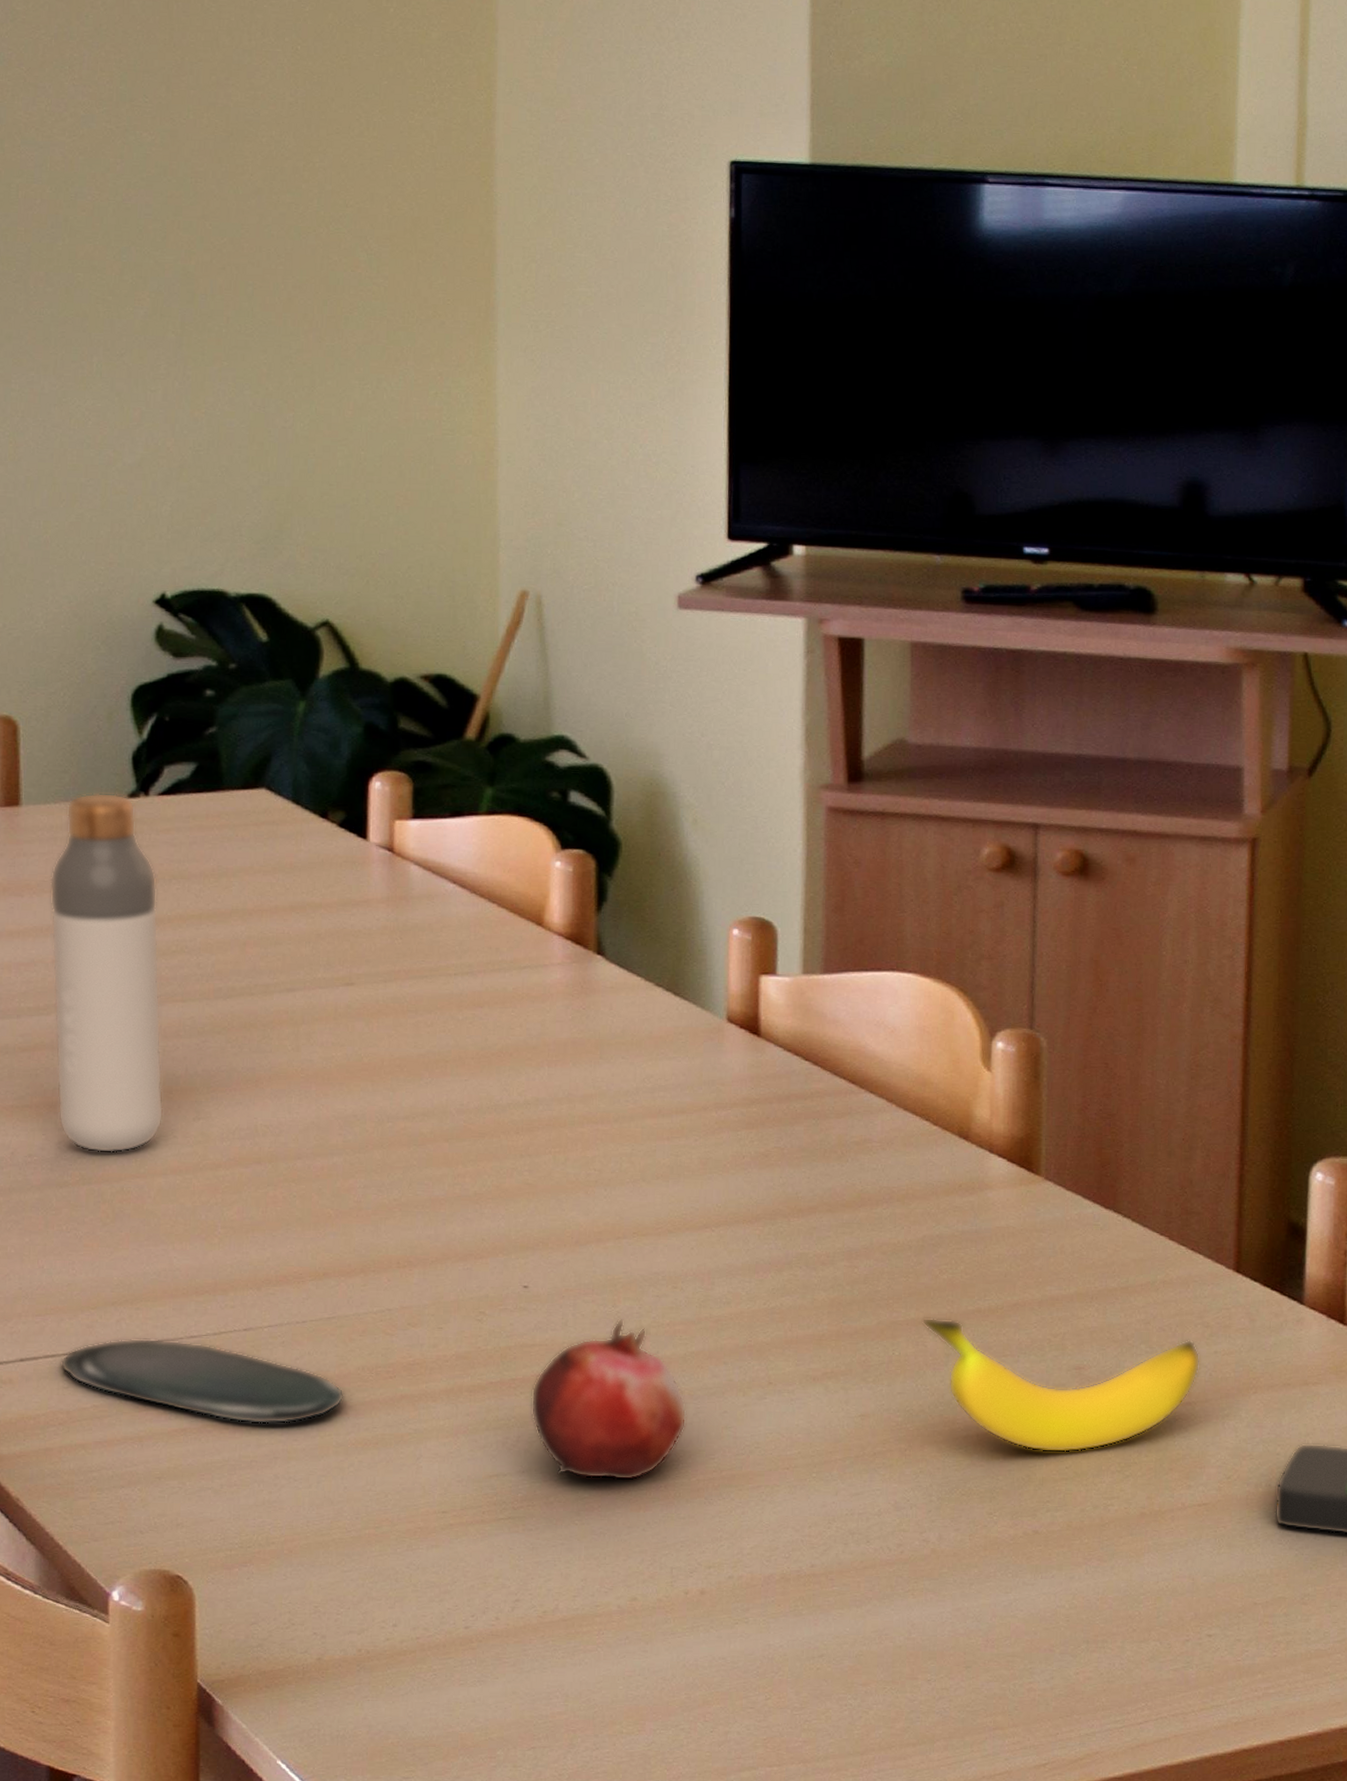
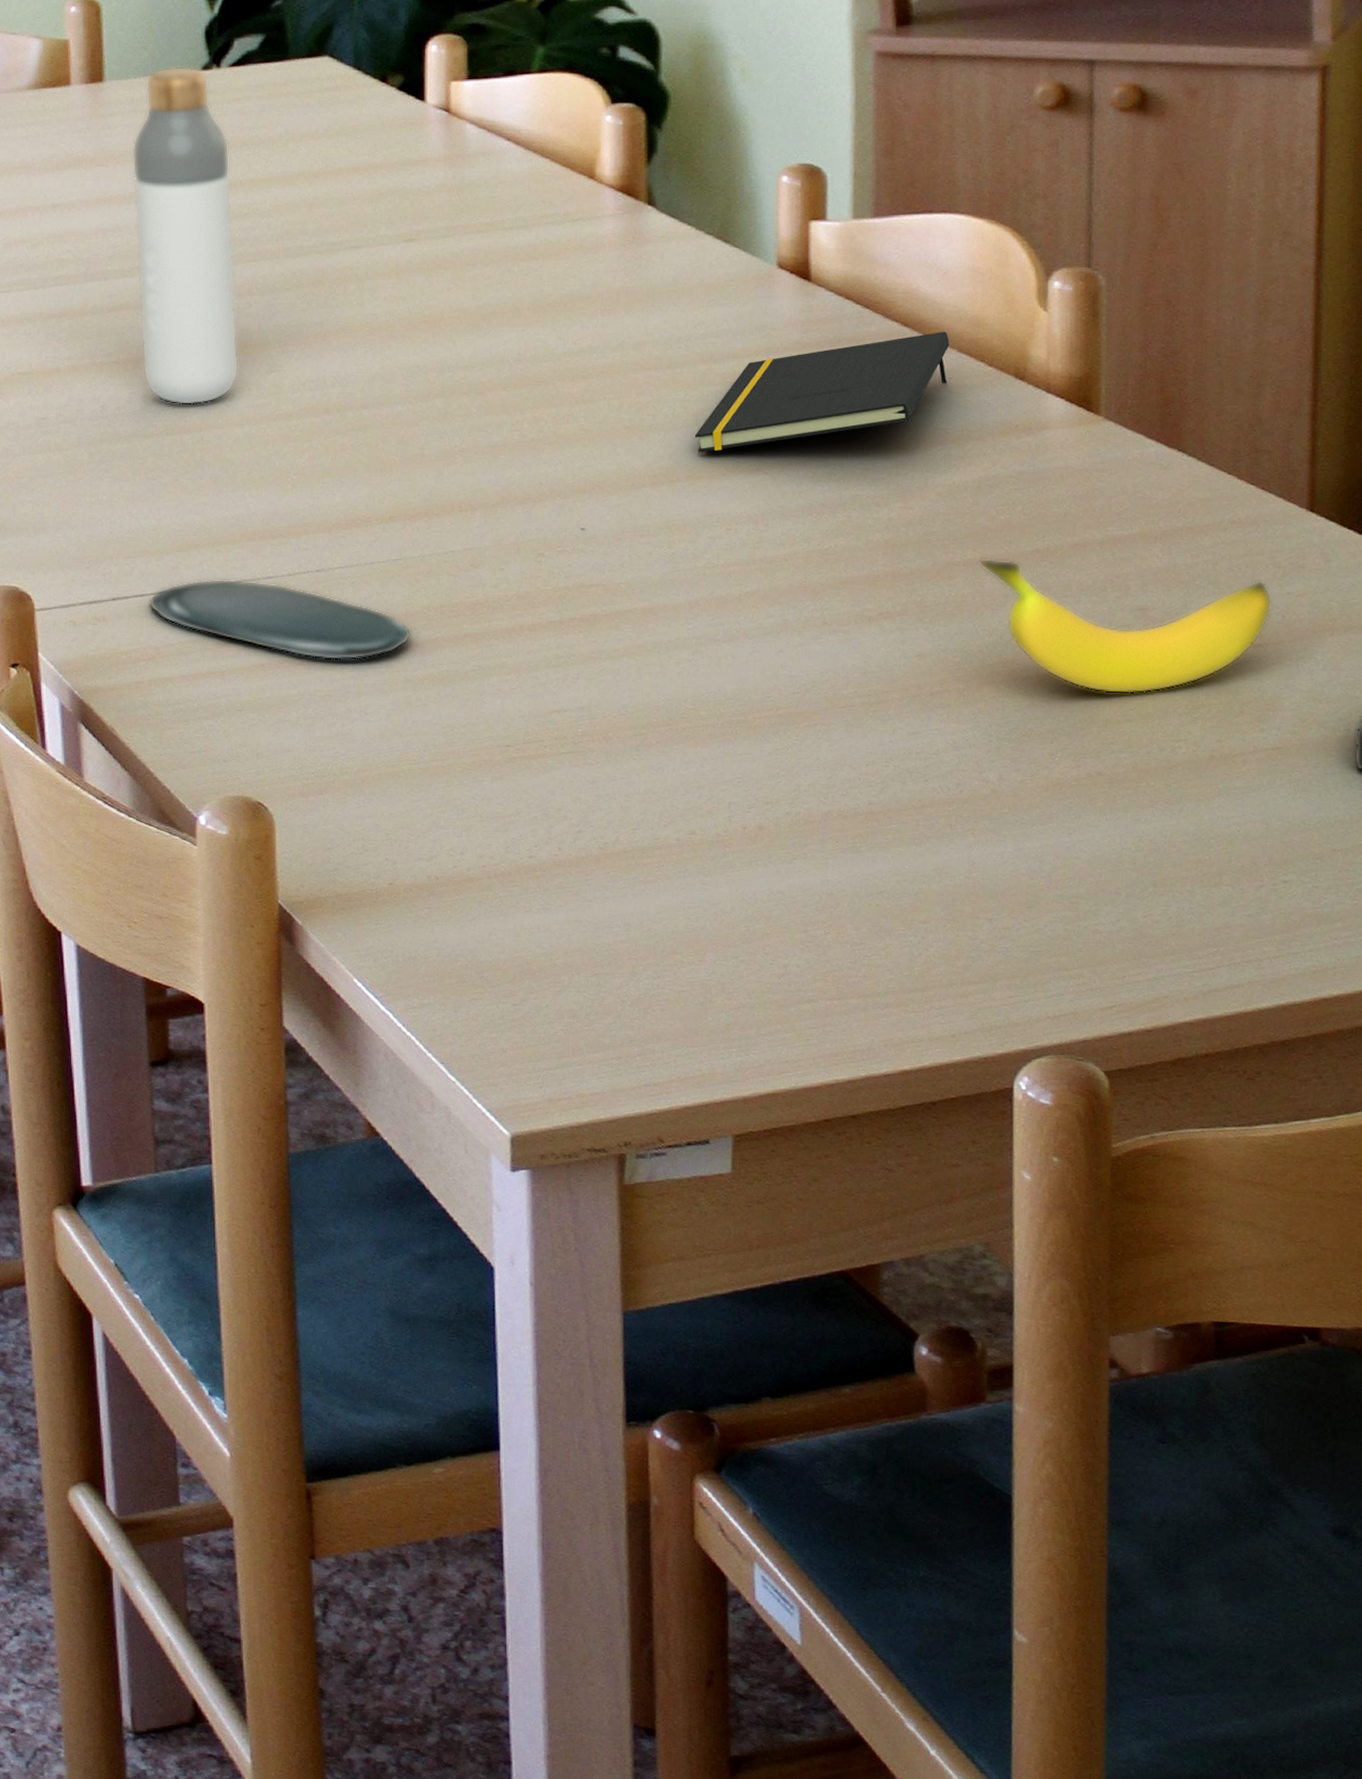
fruit: present [531,1319,687,1481] -> none [589,560,743,718]
notepad: none [641,1089,896,1209] -> present [694,331,950,453]

